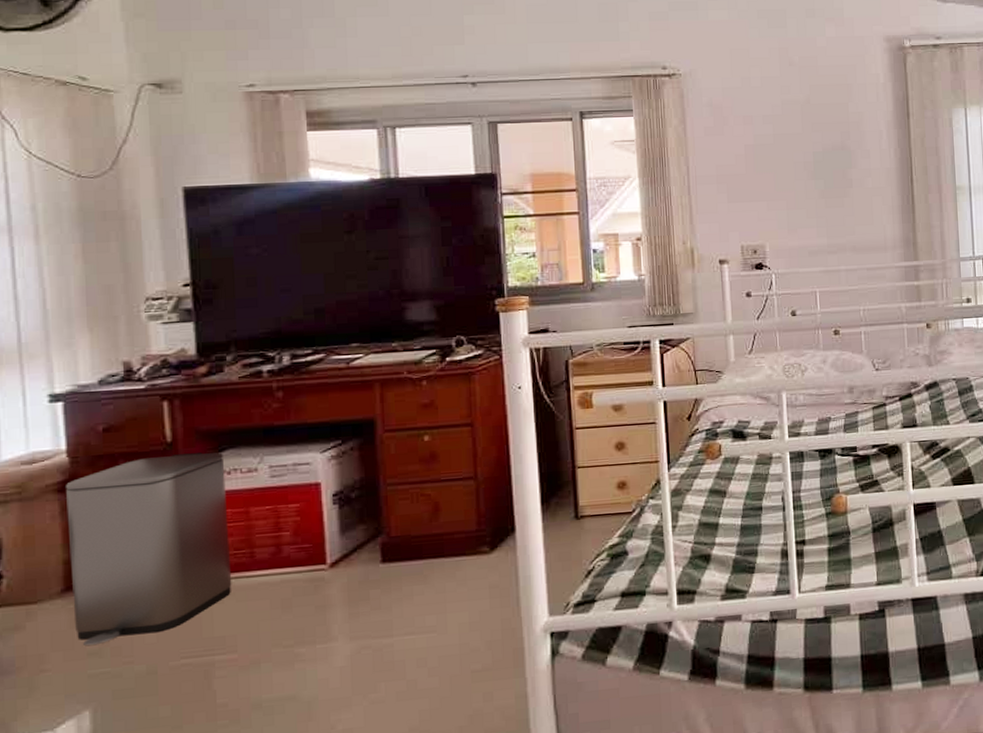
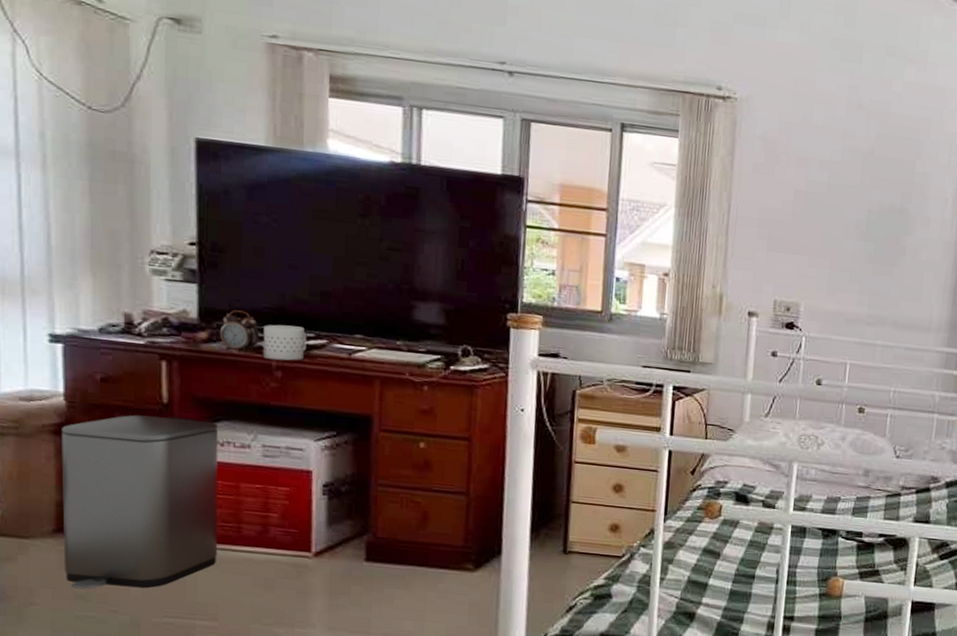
alarm clock: none [218,340,259,381] -> present [219,310,260,354]
mug: none [261,345,305,383] -> present [263,324,307,361]

